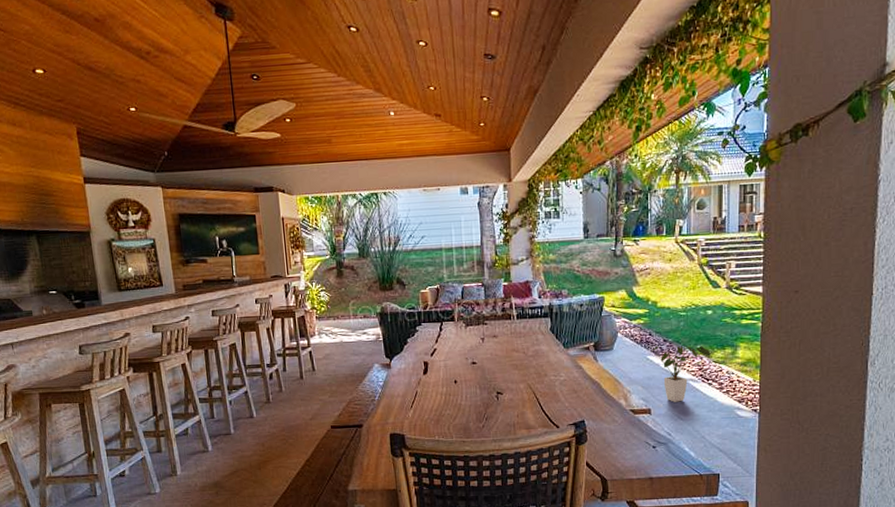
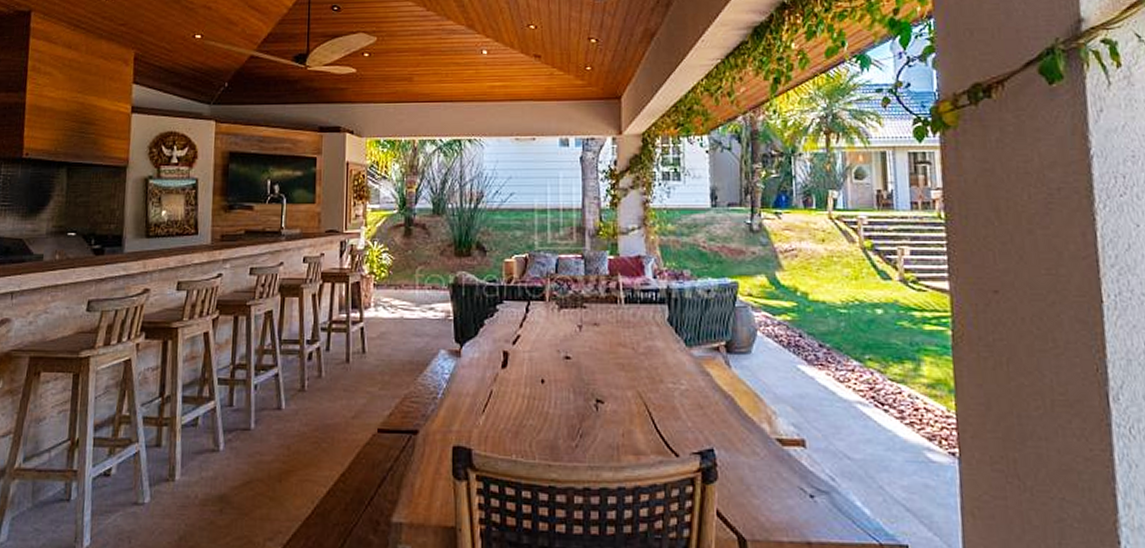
house plant: present [649,346,711,402] -> none [800,352,885,433]

